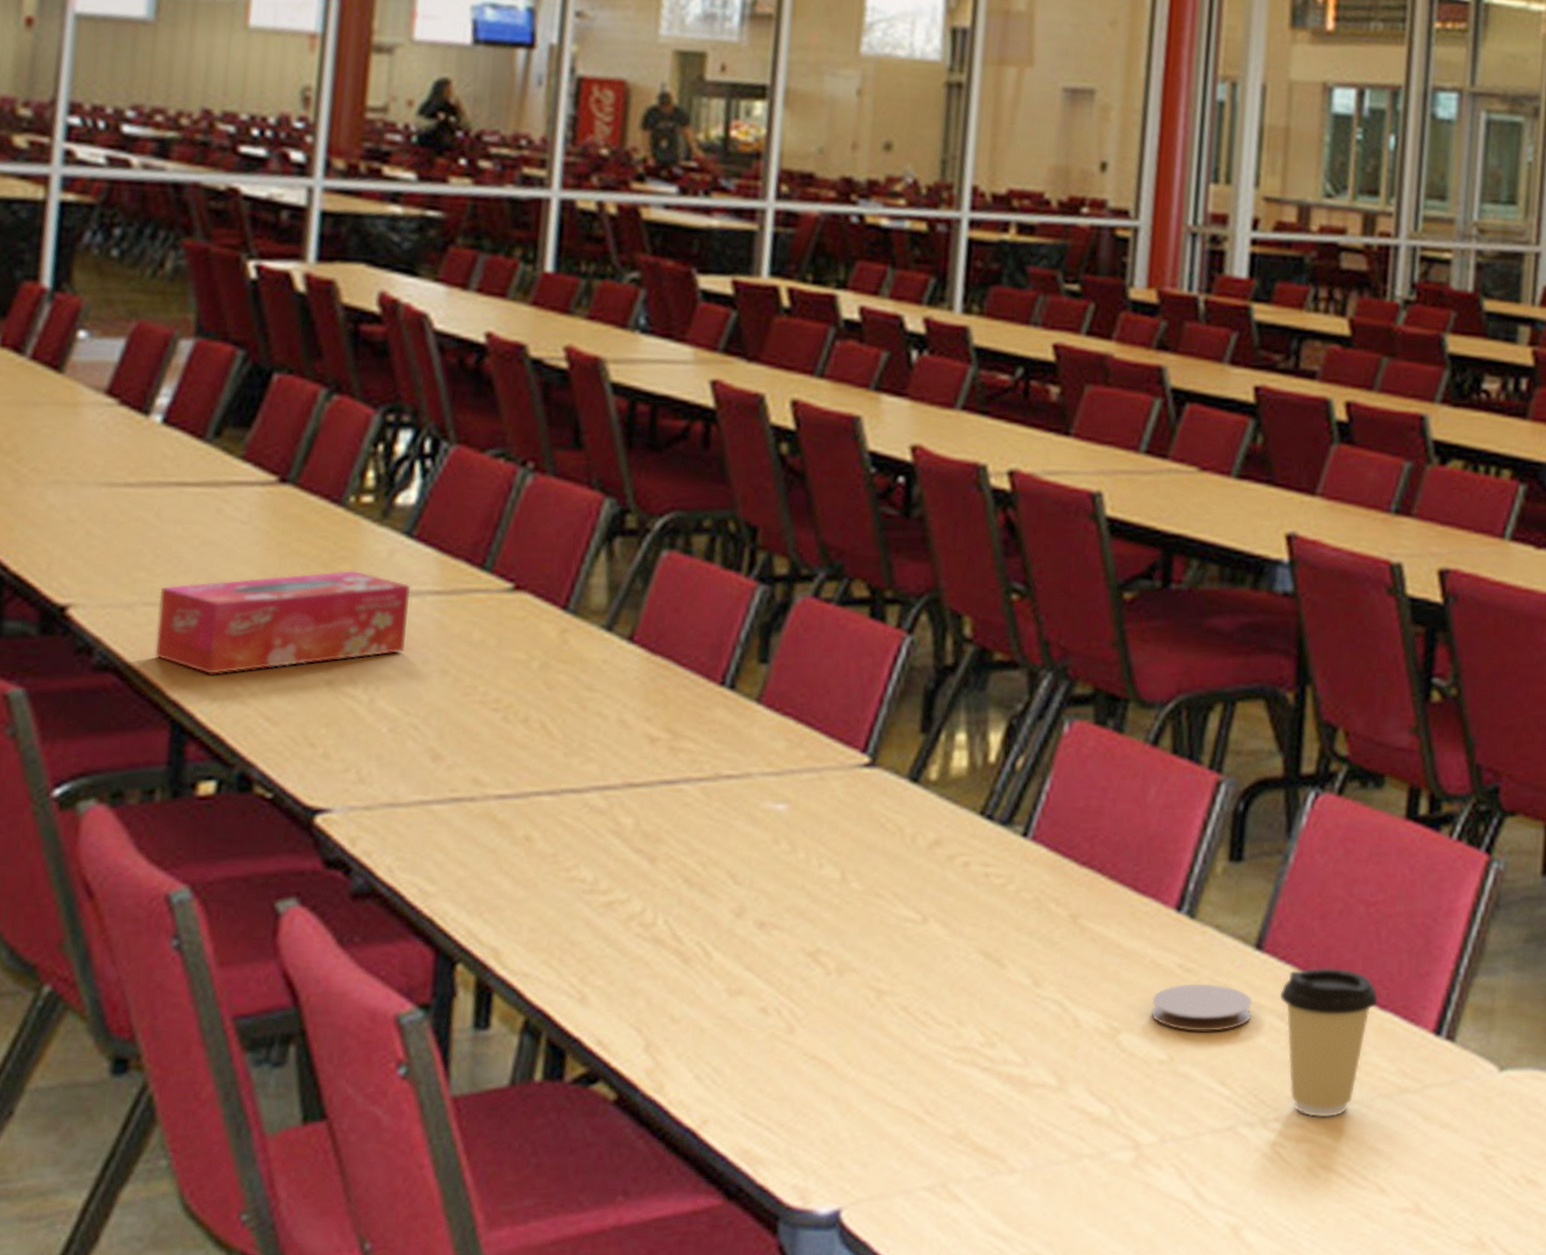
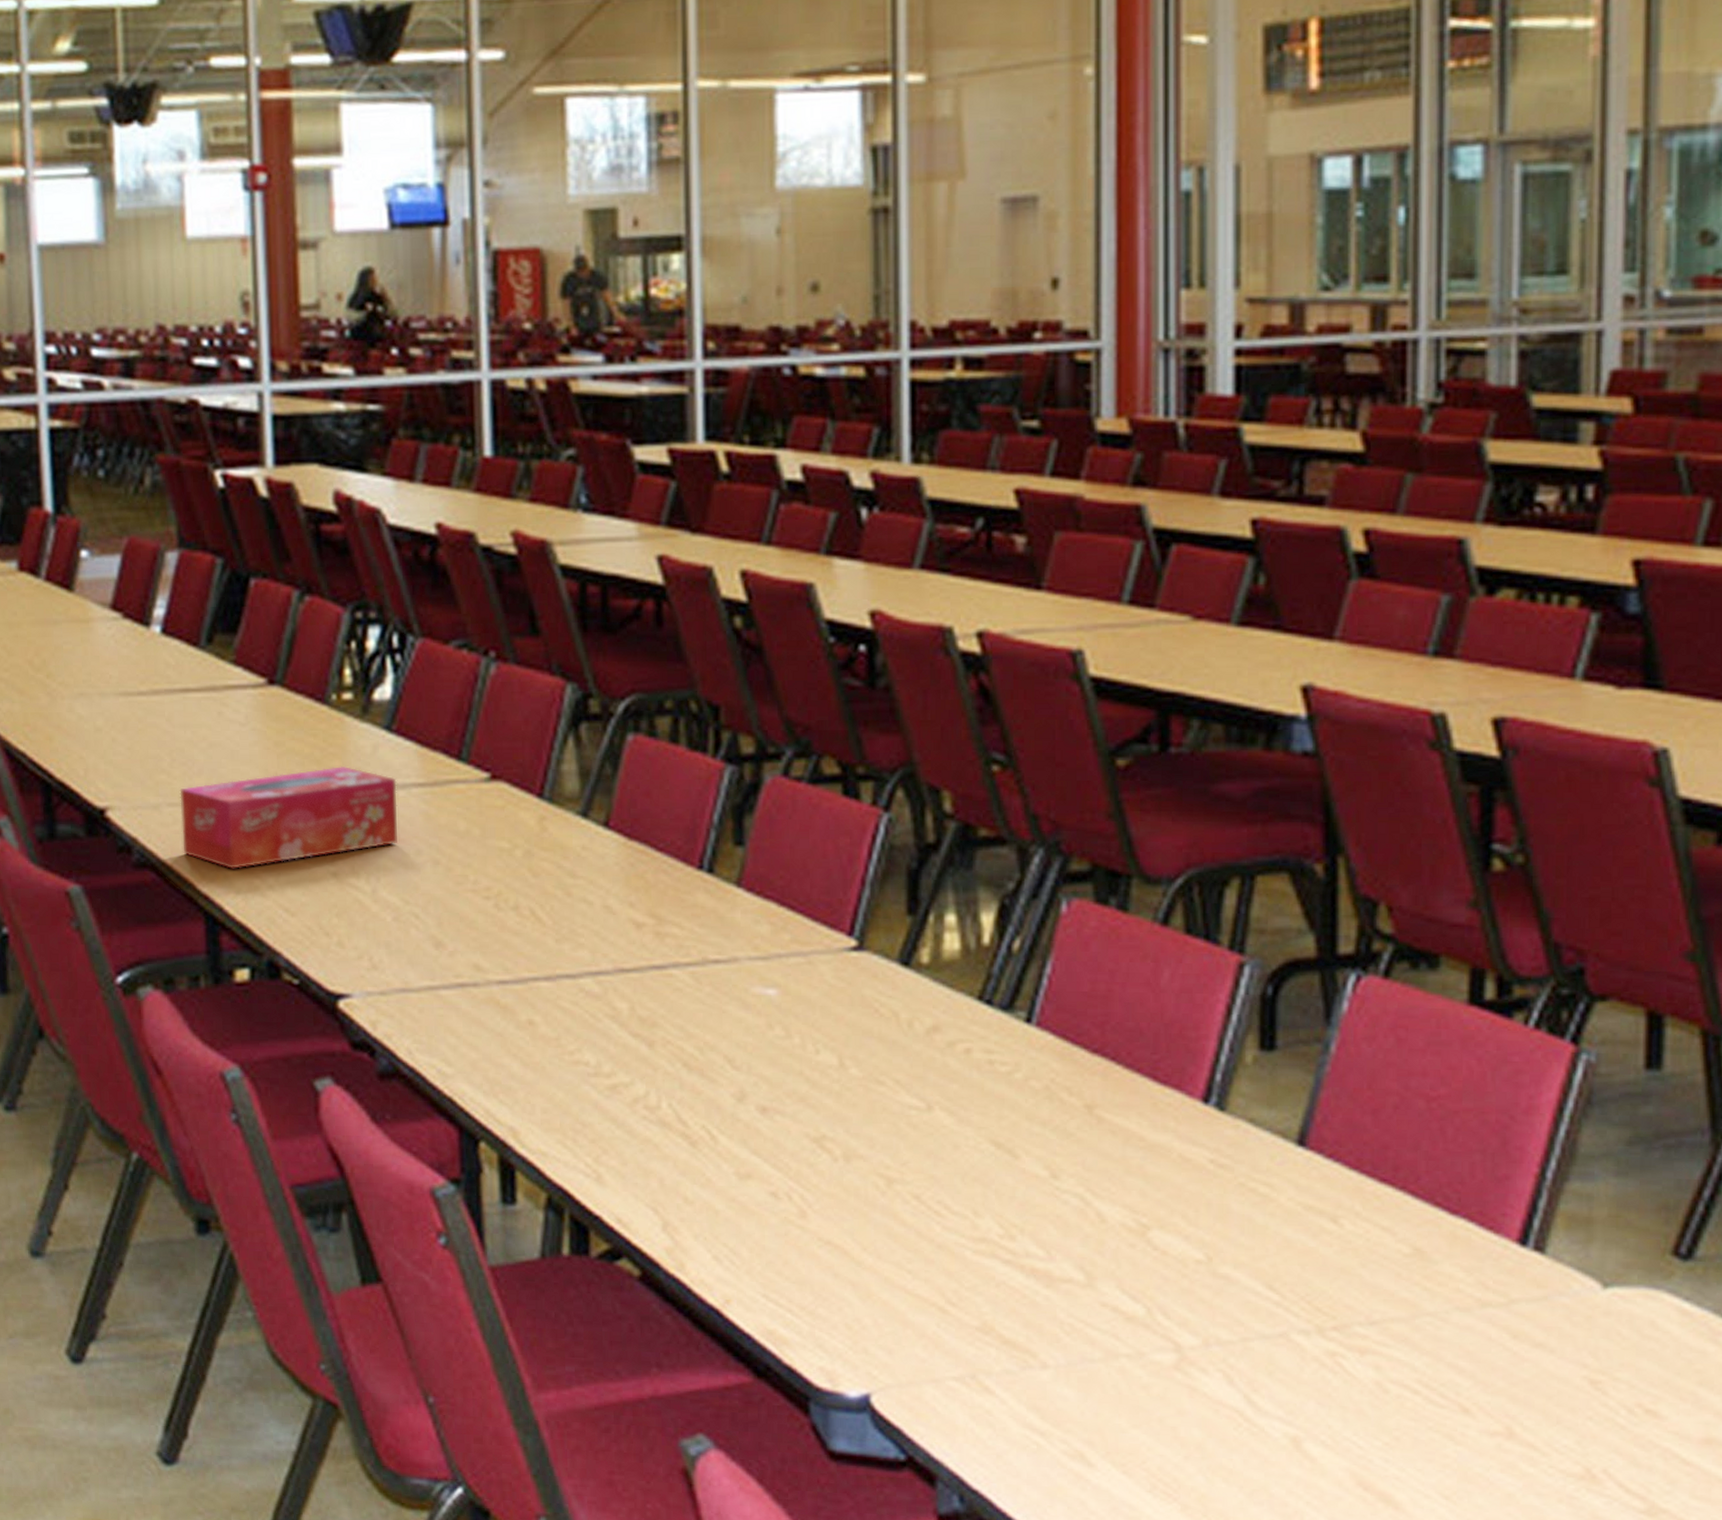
coaster: present [1151,983,1252,1032] -> none [1183,1180,1298,1232]
coffee cup: present [1279,967,1379,1117] -> none [1329,1166,1448,1329]

